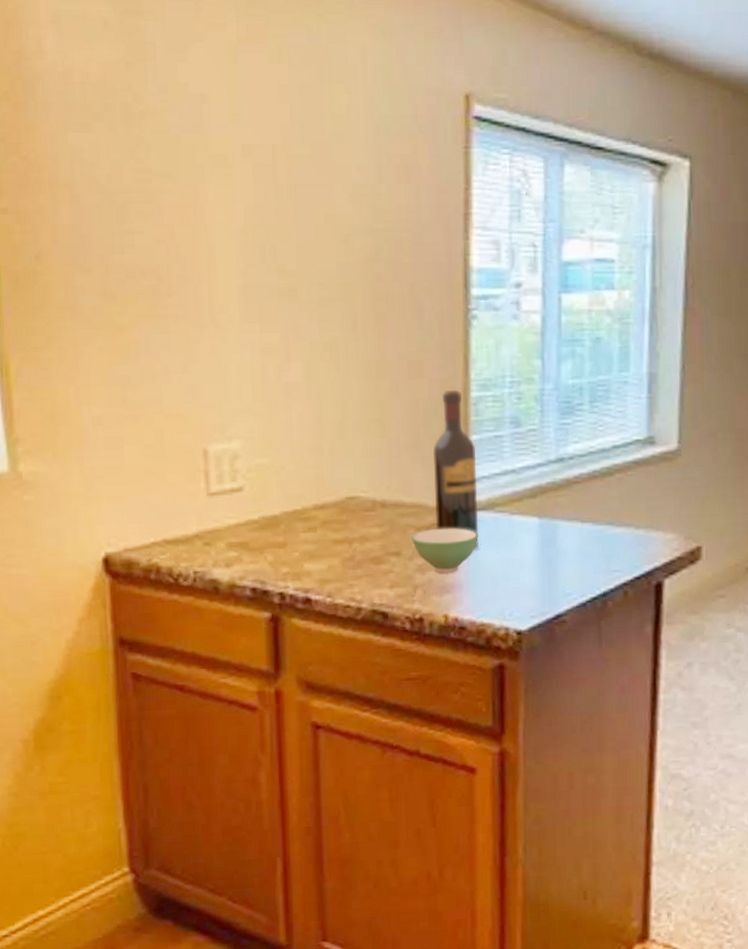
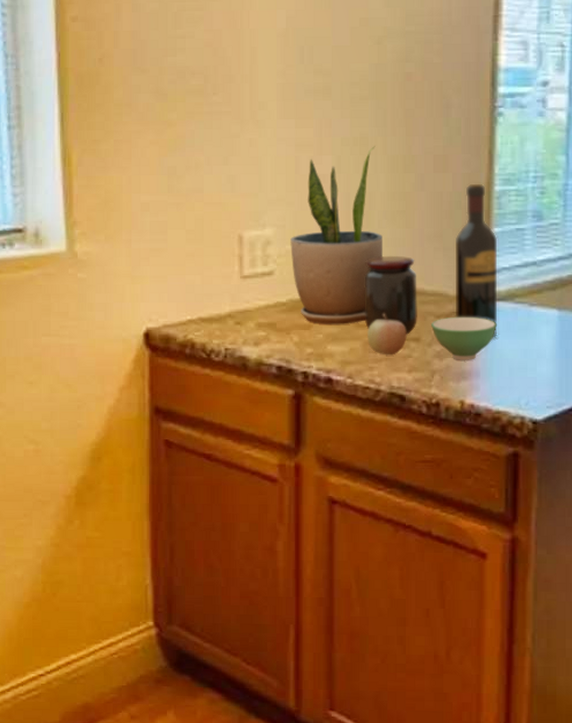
potted plant: none [260,350,358,542] -> present [290,145,382,324]
jar: none [340,466,397,549] -> present [364,255,417,335]
fruit: none [346,527,387,571] -> present [367,313,407,354]

